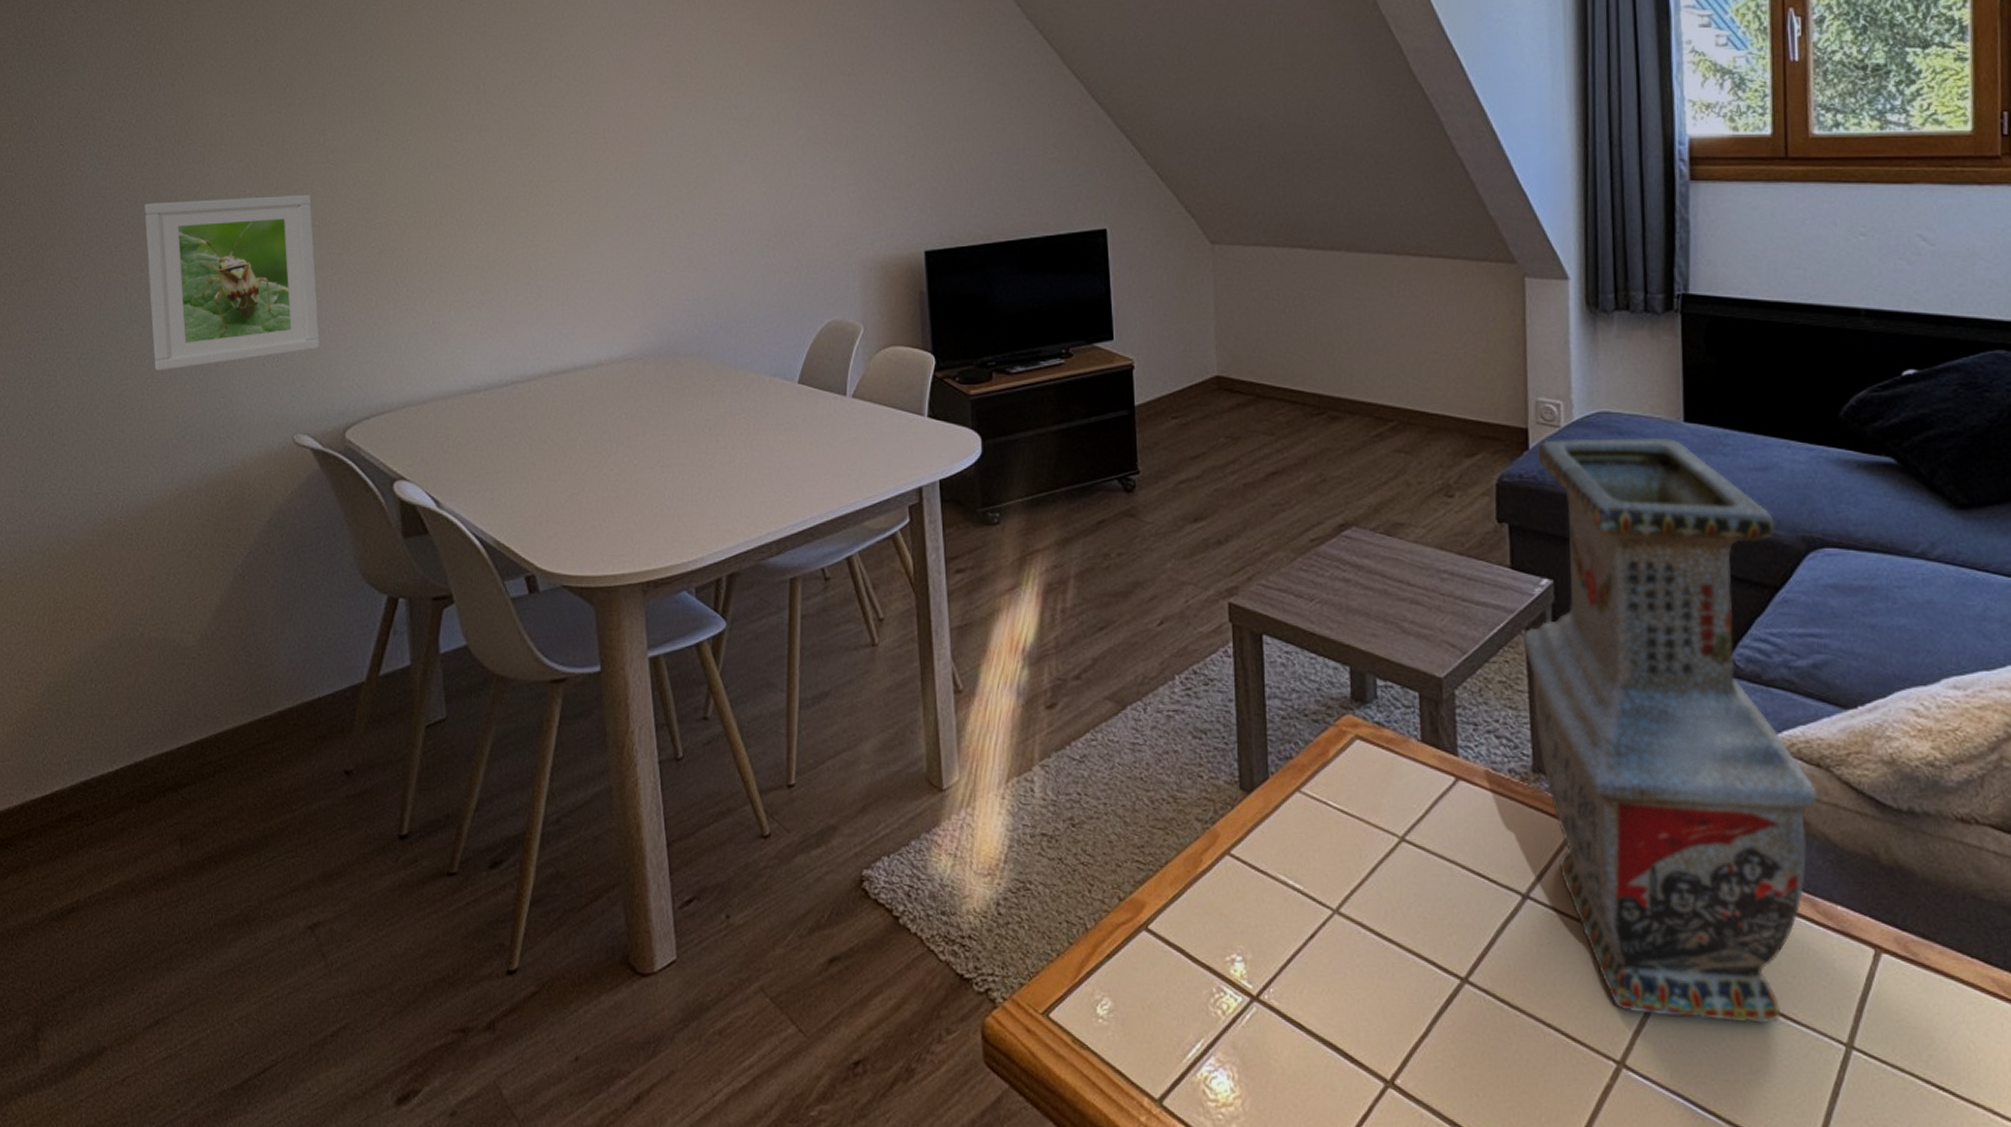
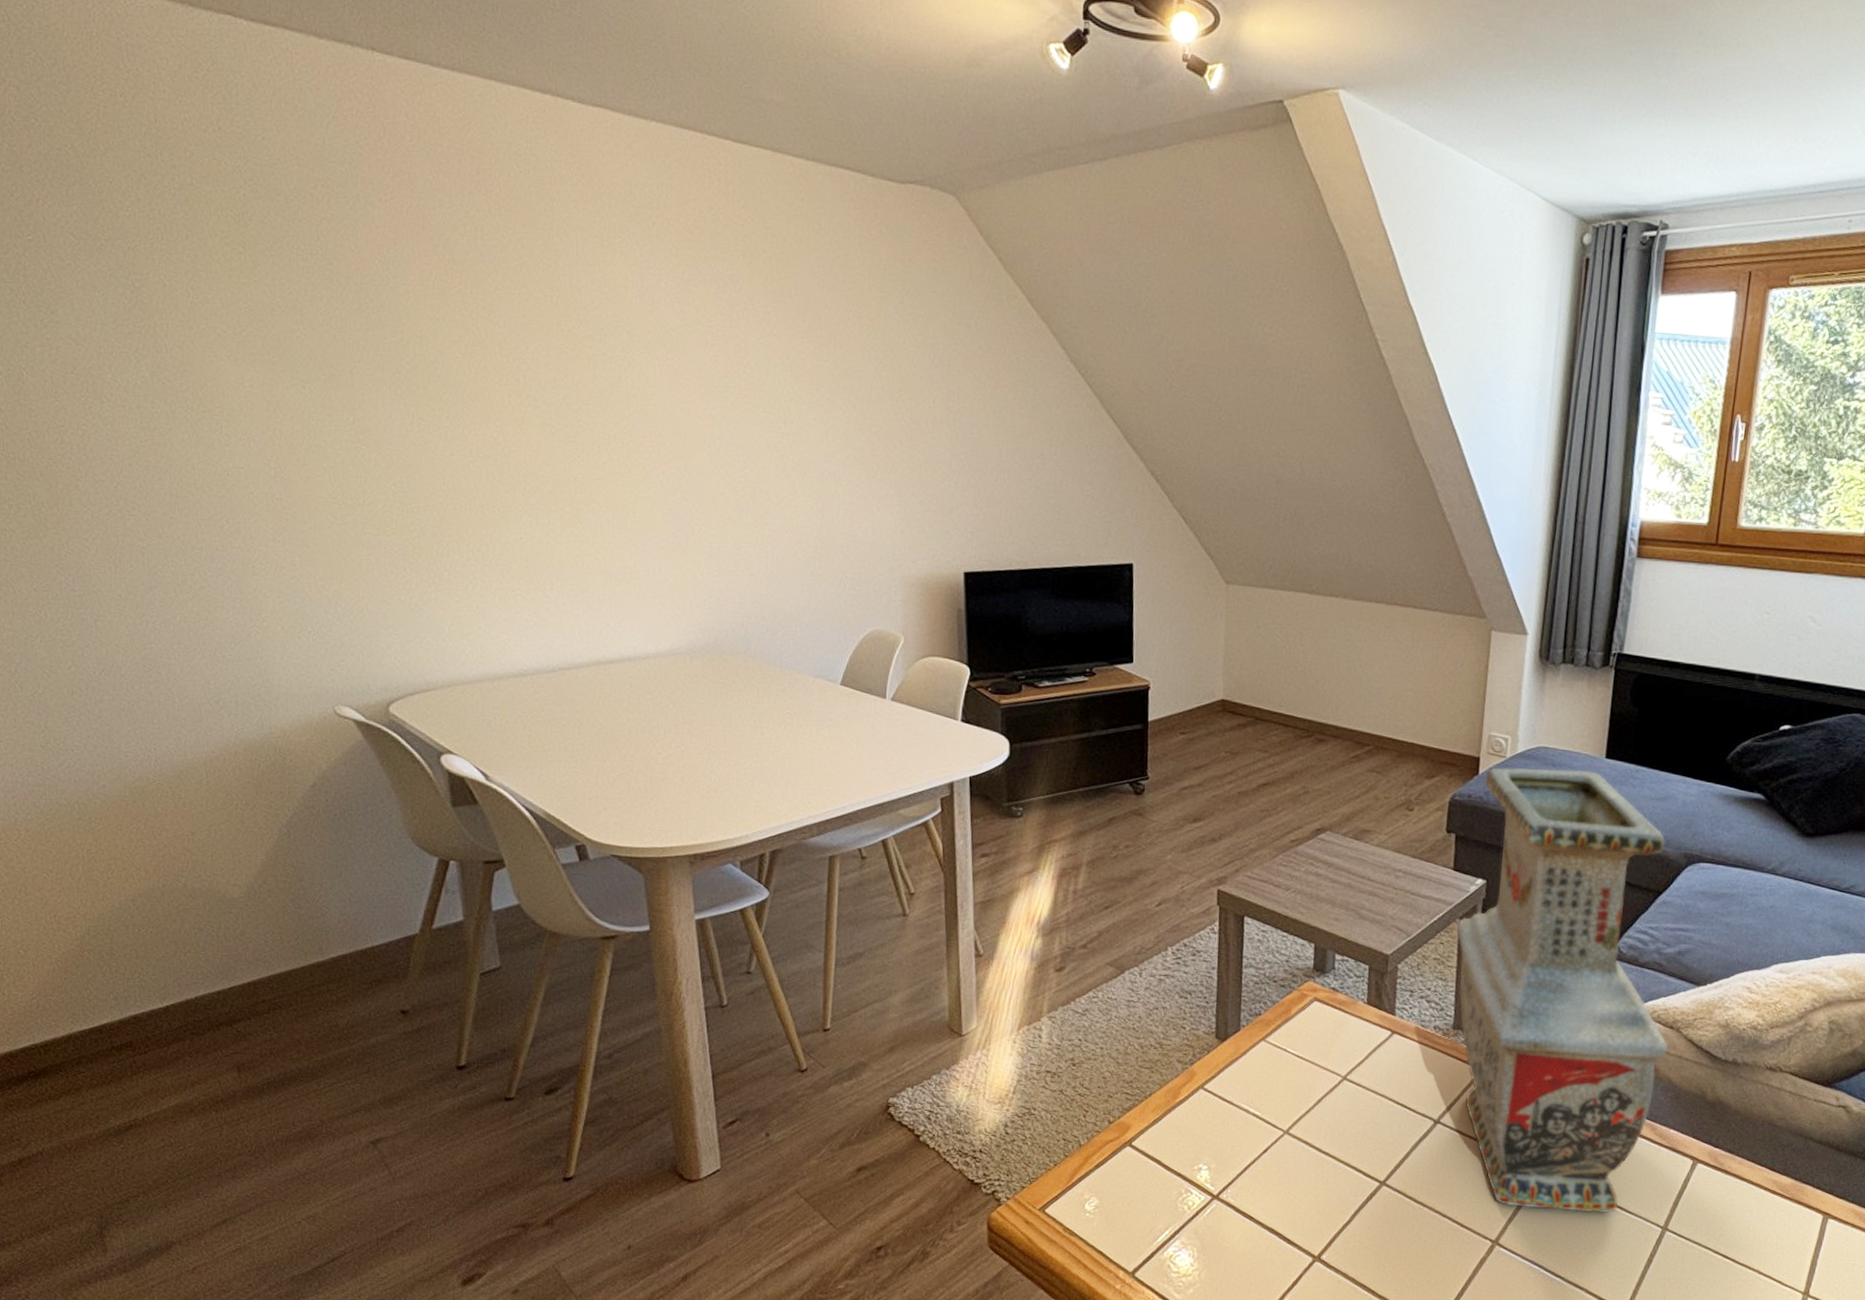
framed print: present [144,194,321,371] -> none [158,468,359,638]

